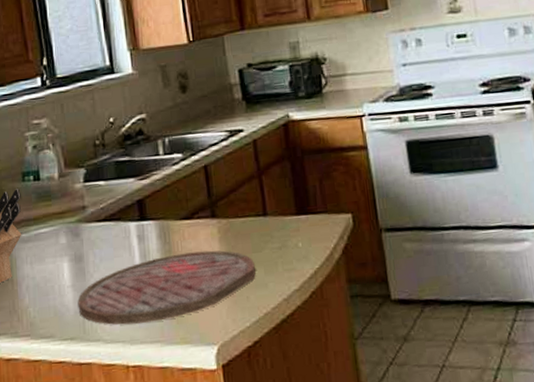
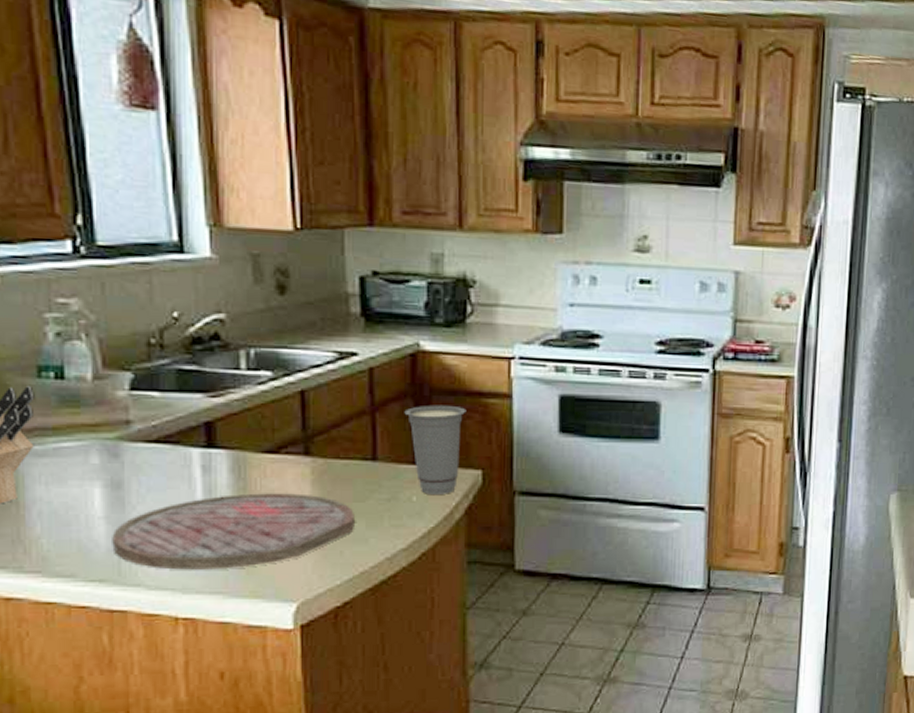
cup: none [283,161,333,240] -> present [404,405,466,494]

